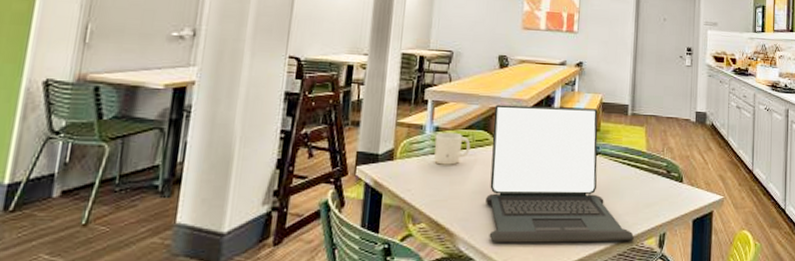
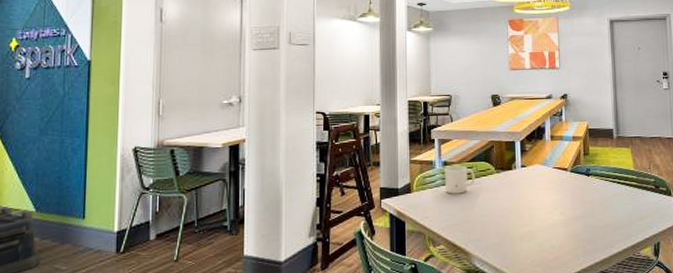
laptop: present [486,104,634,243] -> none [493,135,630,259]

